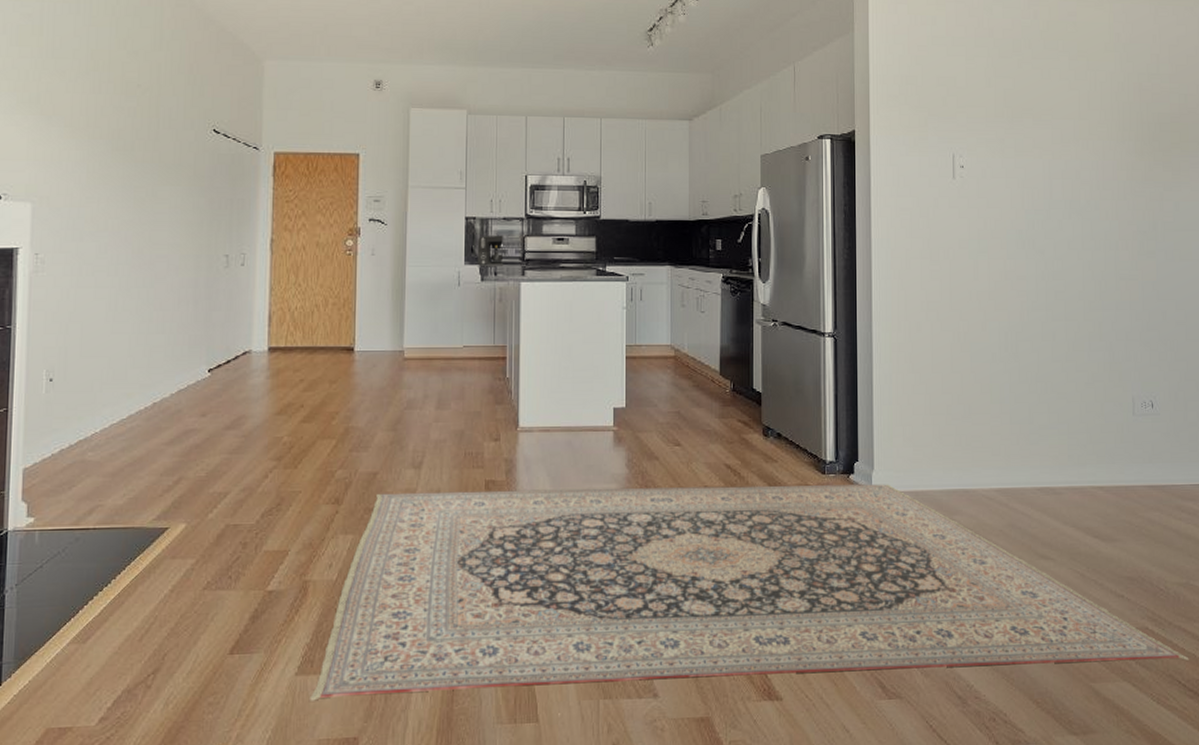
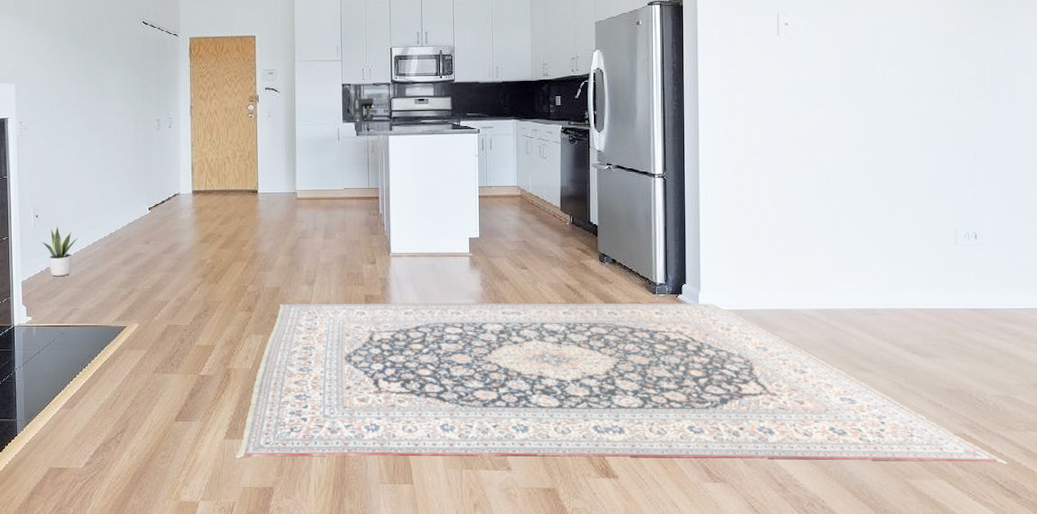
potted plant: none [56,393,108,462] -> present [42,226,78,277]

